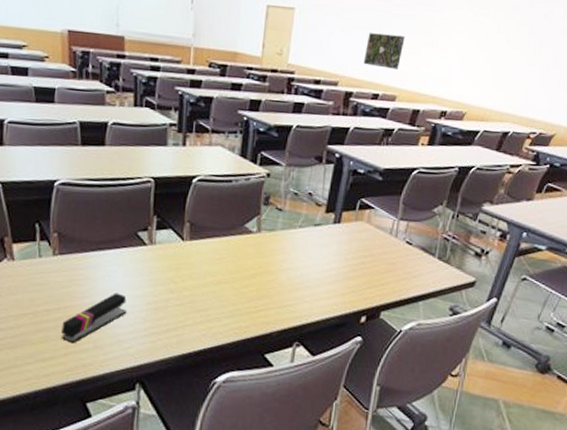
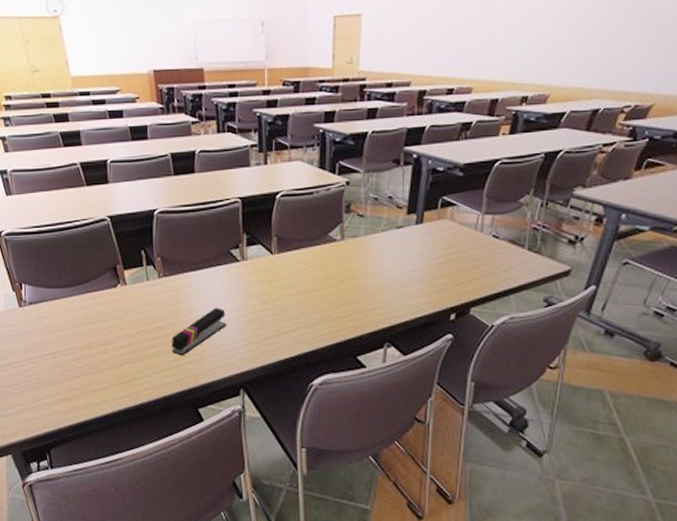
map: present [363,33,405,69] -> none [435,24,477,61]

